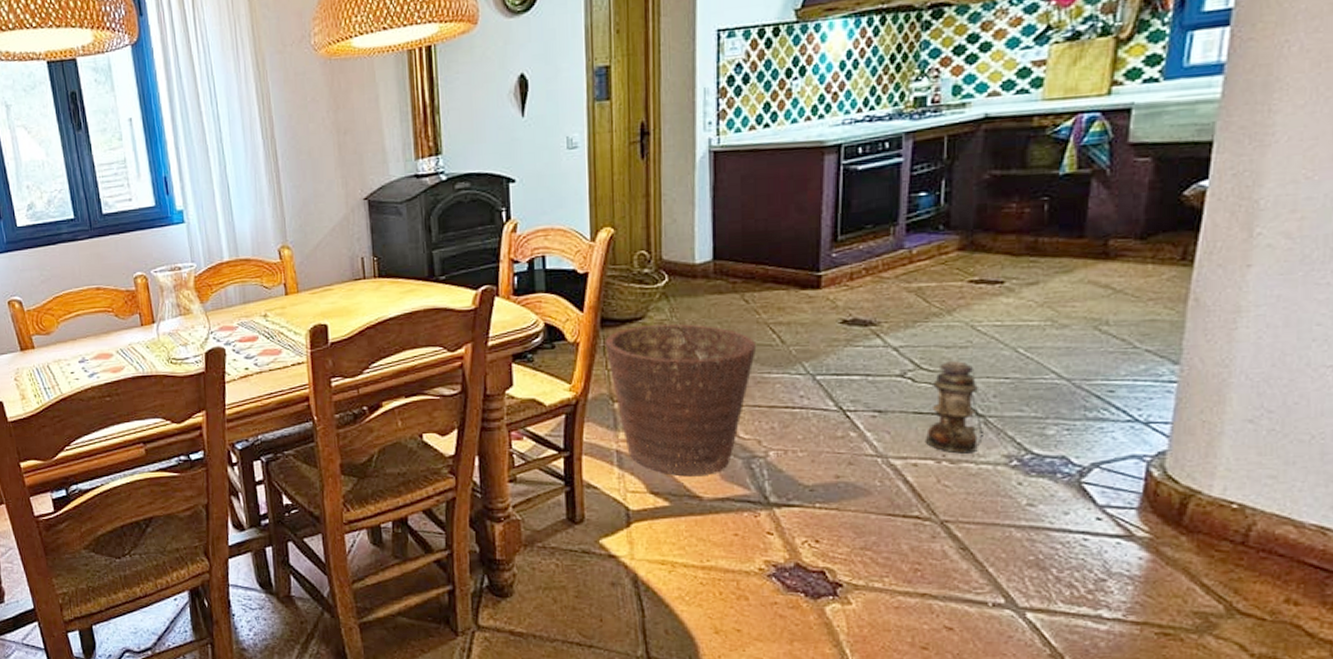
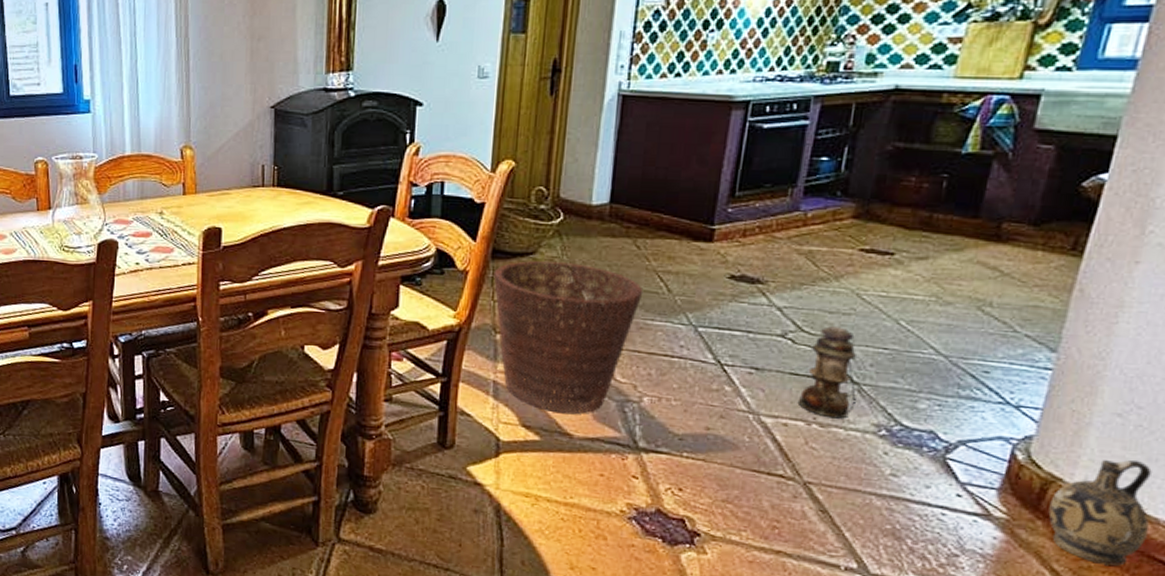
ceramic jug: none [1191,464,1294,574] -> present [1048,459,1152,566]

